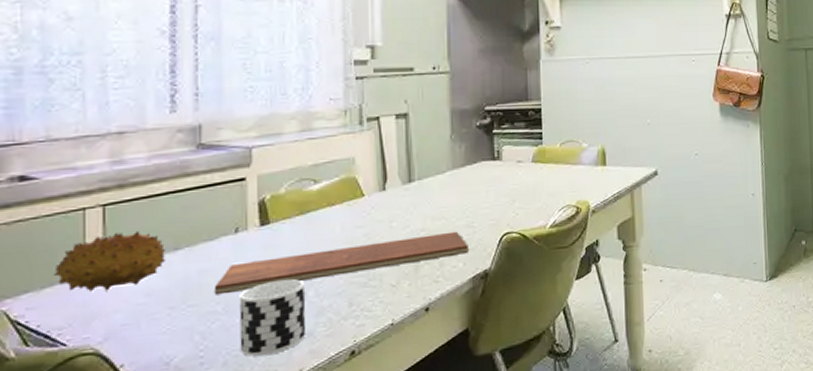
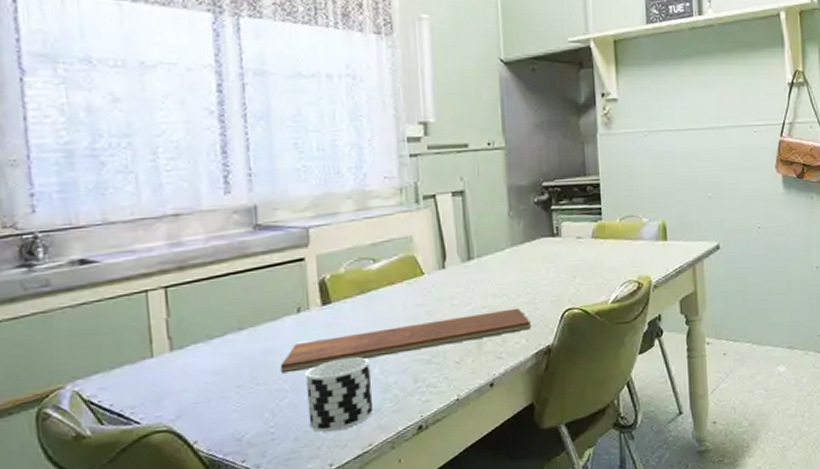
fruit: present [54,230,165,293] -> none [122,311,230,373]

